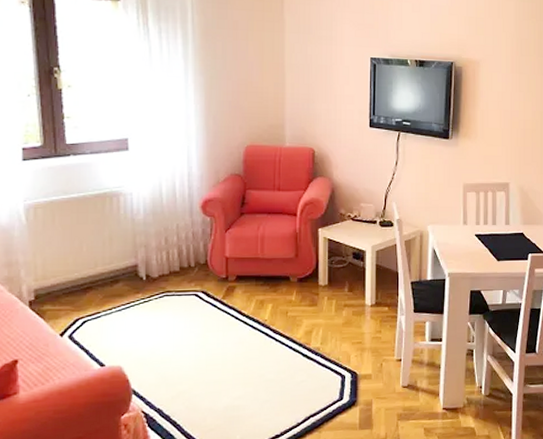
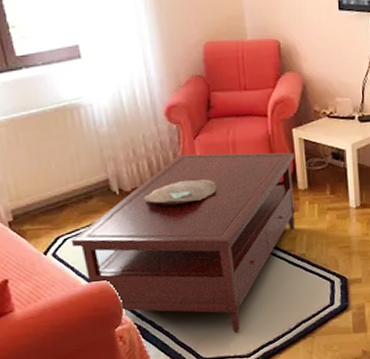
coffee table: none [90,245,318,425] -> present [71,152,296,333]
decorative bowl: none [169,270,242,293] -> present [143,179,217,205]

